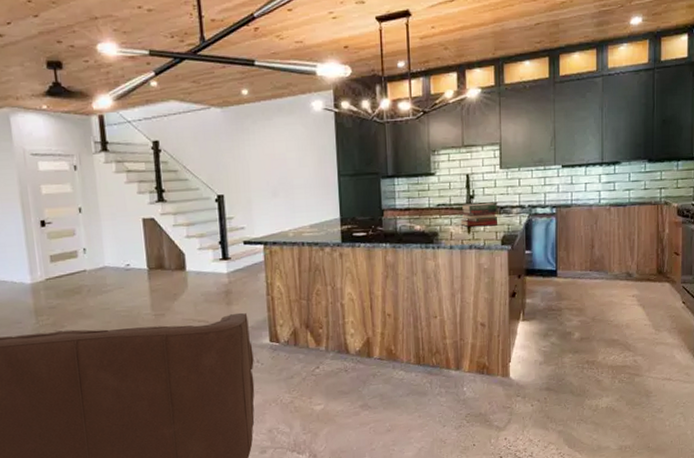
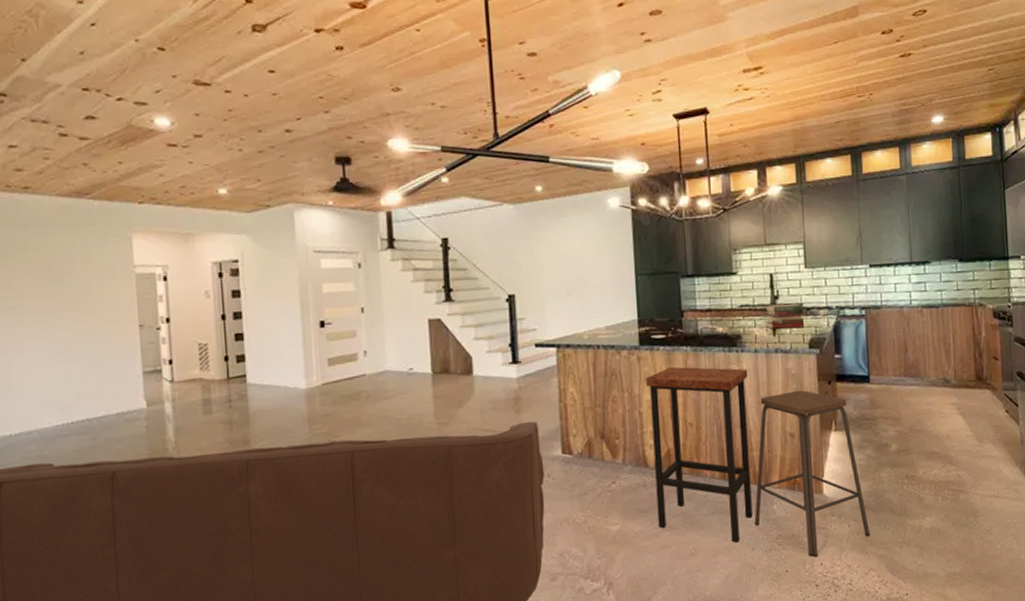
bar stool: none [347,262,444,420] -> present [645,366,753,543]
bar stool: none [446,283,551,433] -> present [754,390,871,558]

